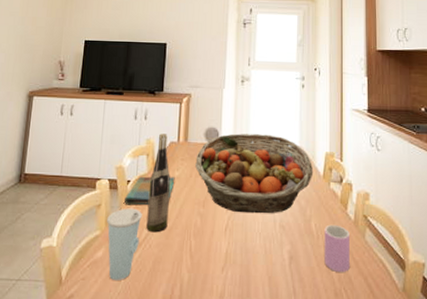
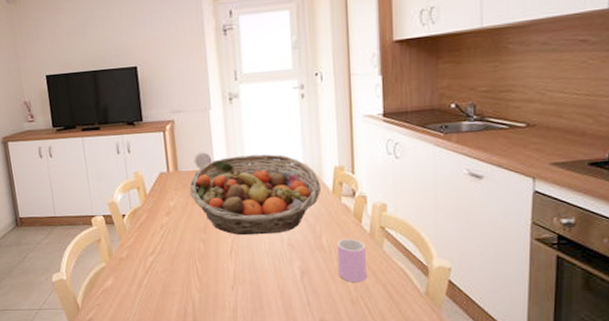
cup: present [107,208,142,280] -> none [109,240,146,304]
dish towel: present [124,176,175,205] -> none [123,207,171,238]
wine bottle: present [146,133,170,233] -> none [144,165,171,261]

